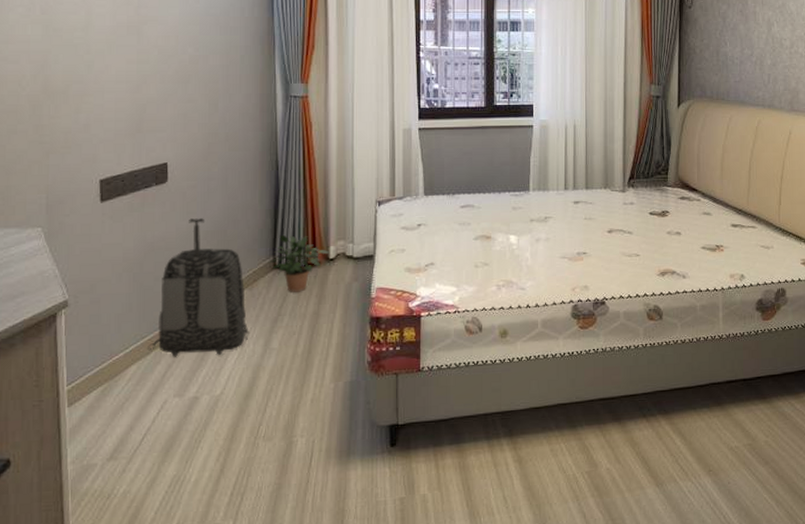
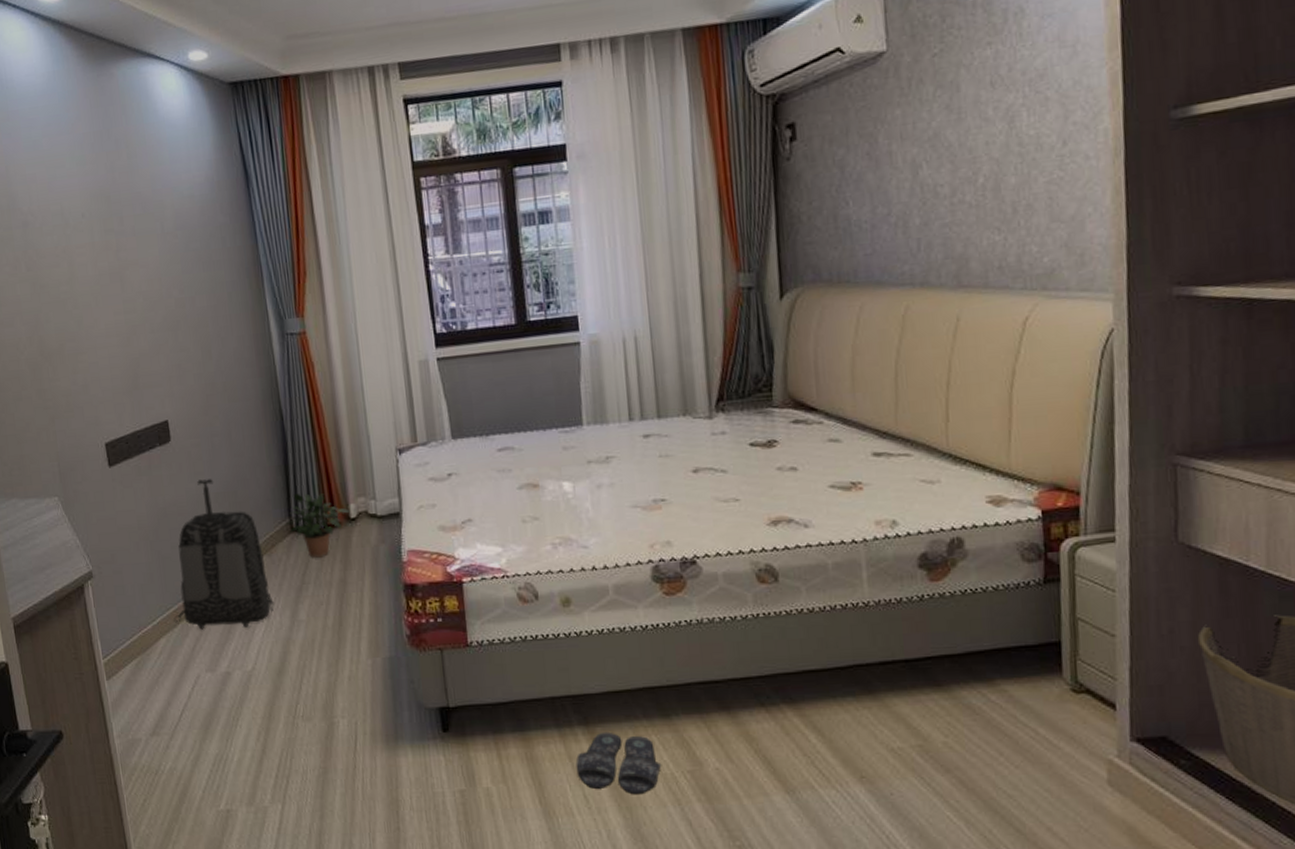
slippers: none [499,441,567,494] -> present [576,732,662,795]

